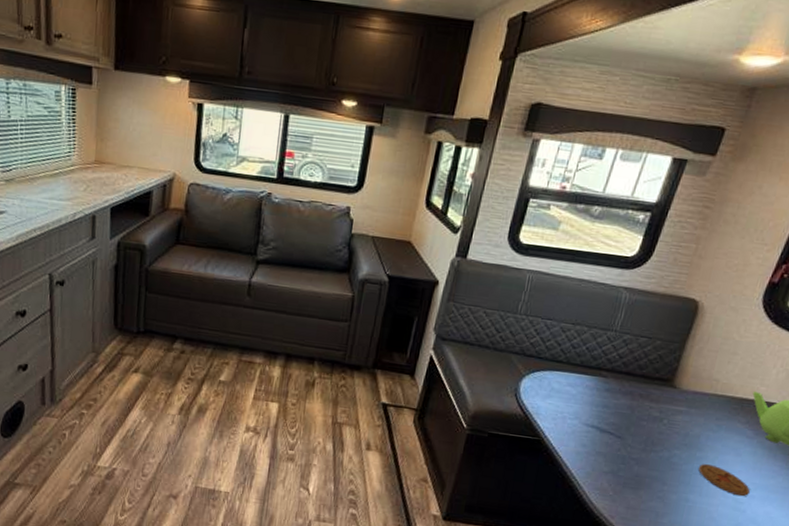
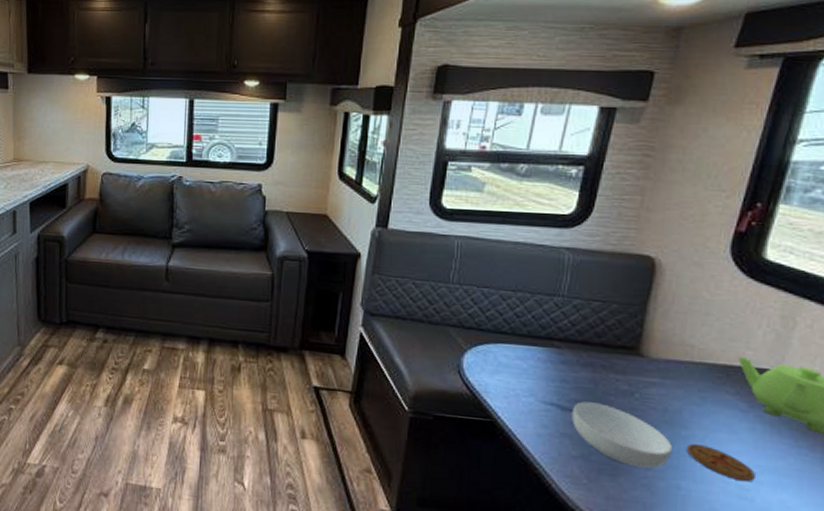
cereal bowl: none [607,425,688,484] -> present [572,401,672,469]

